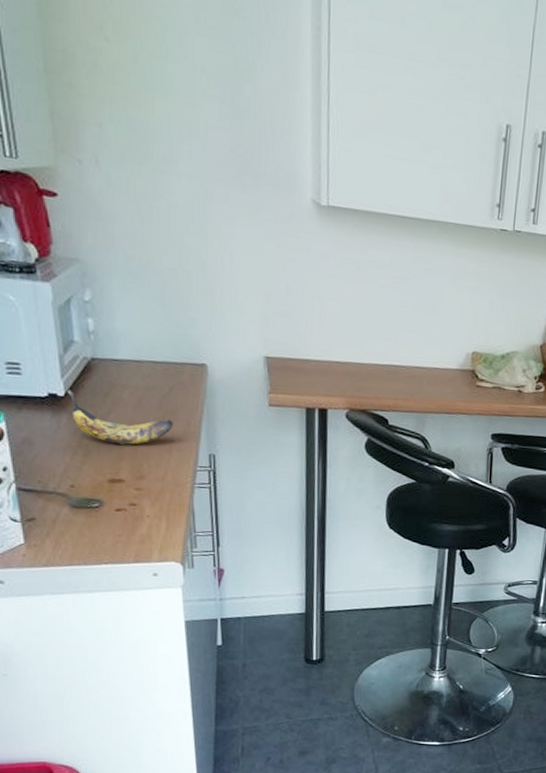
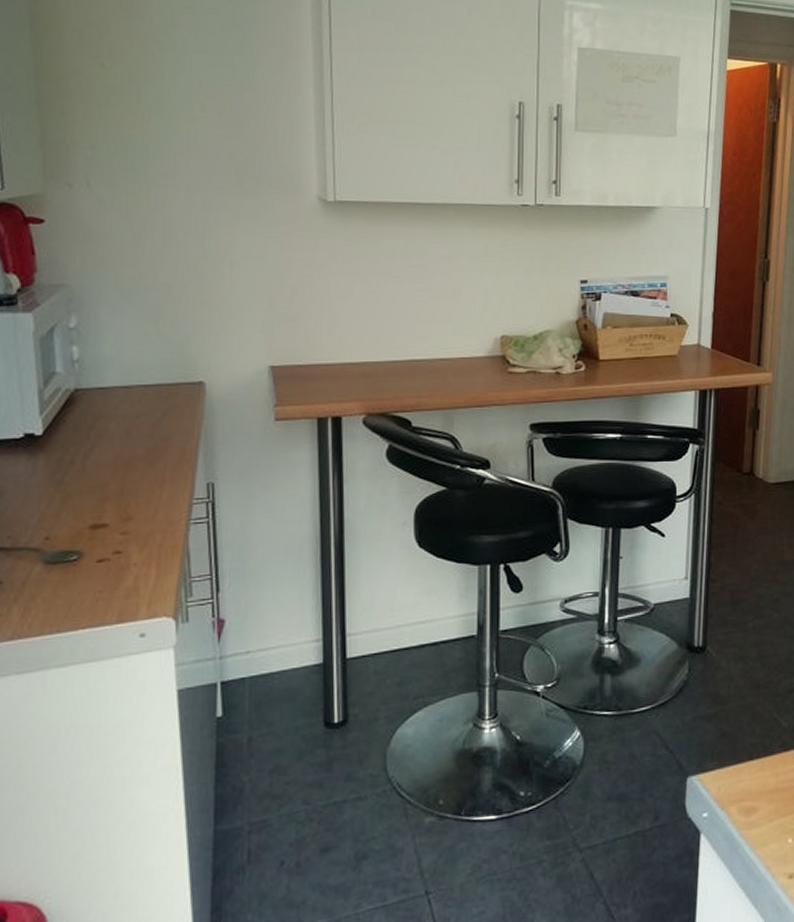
banana: present [68,389,174,445] -> none [46,427,167,483]

